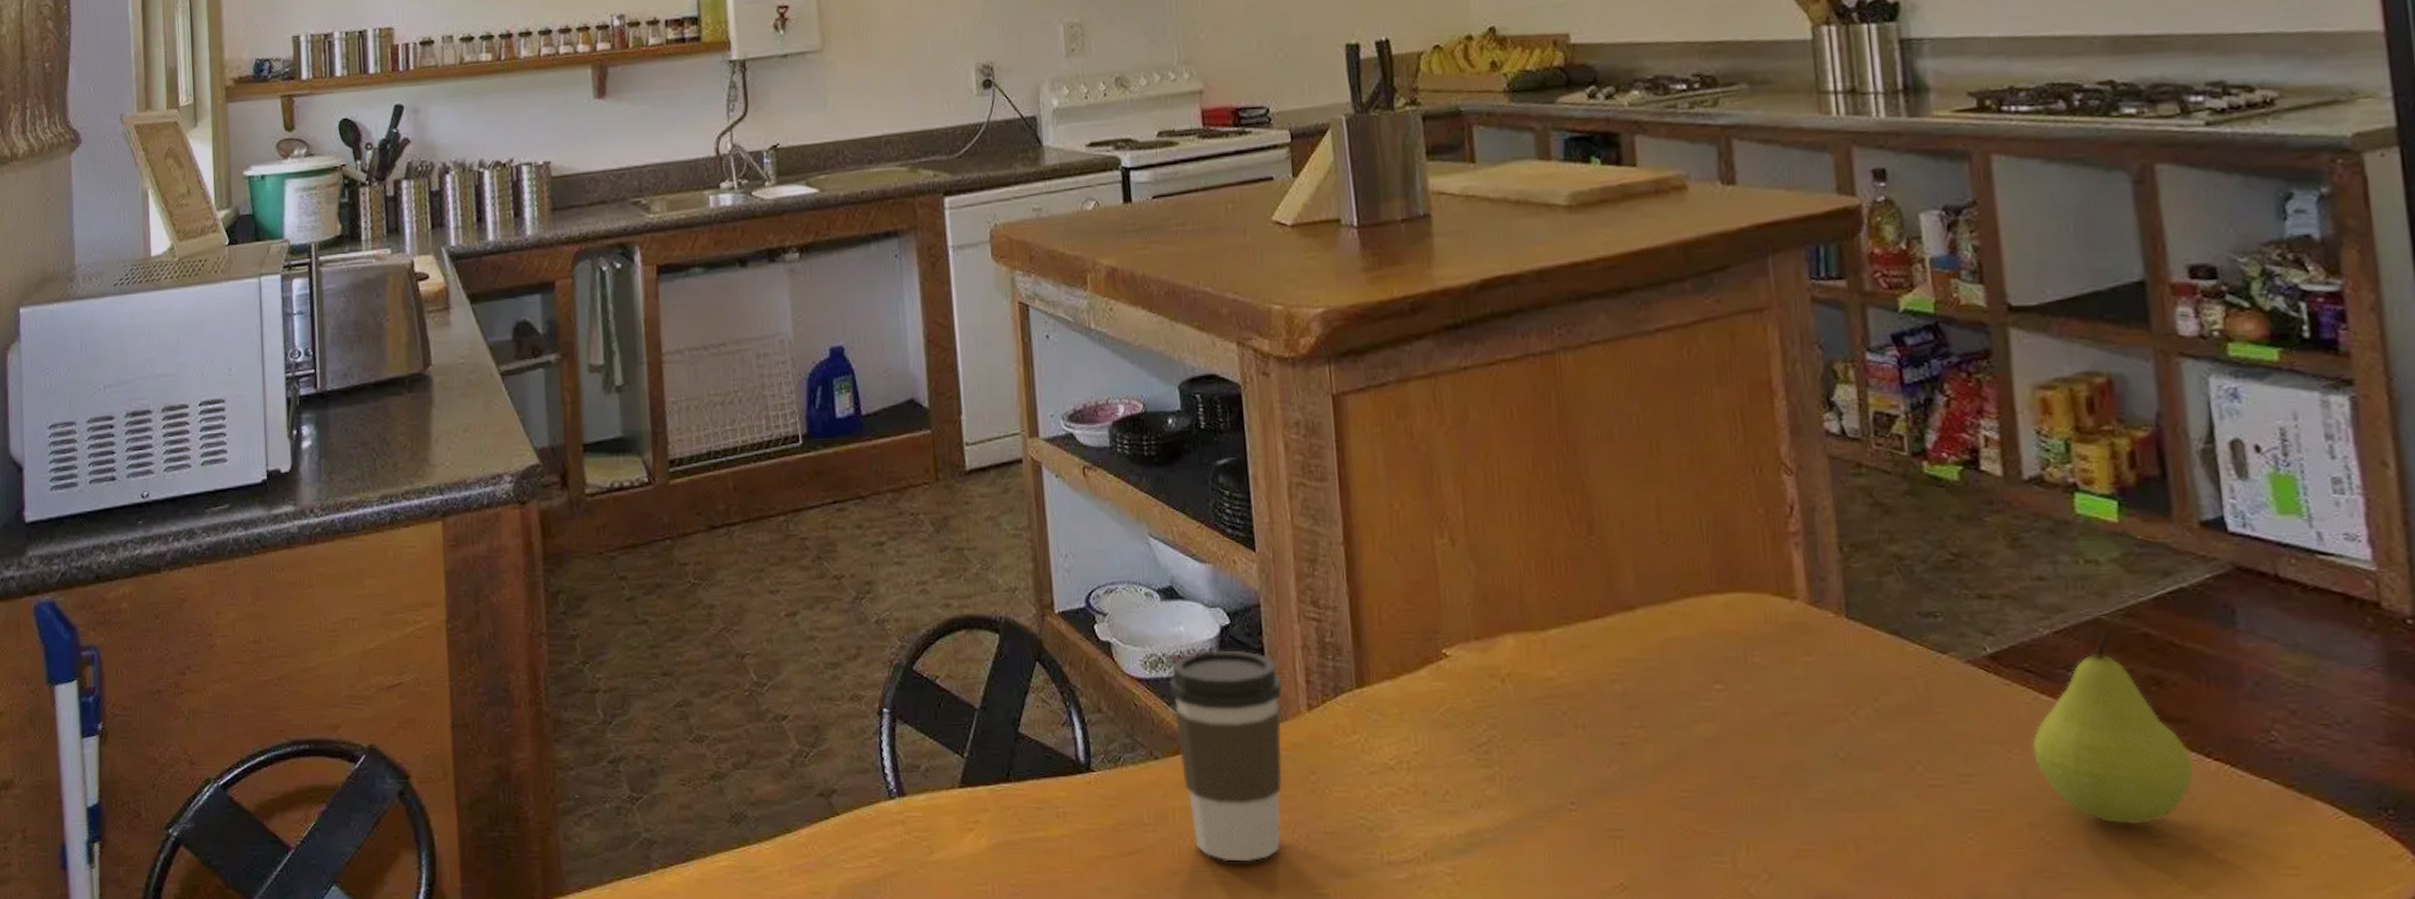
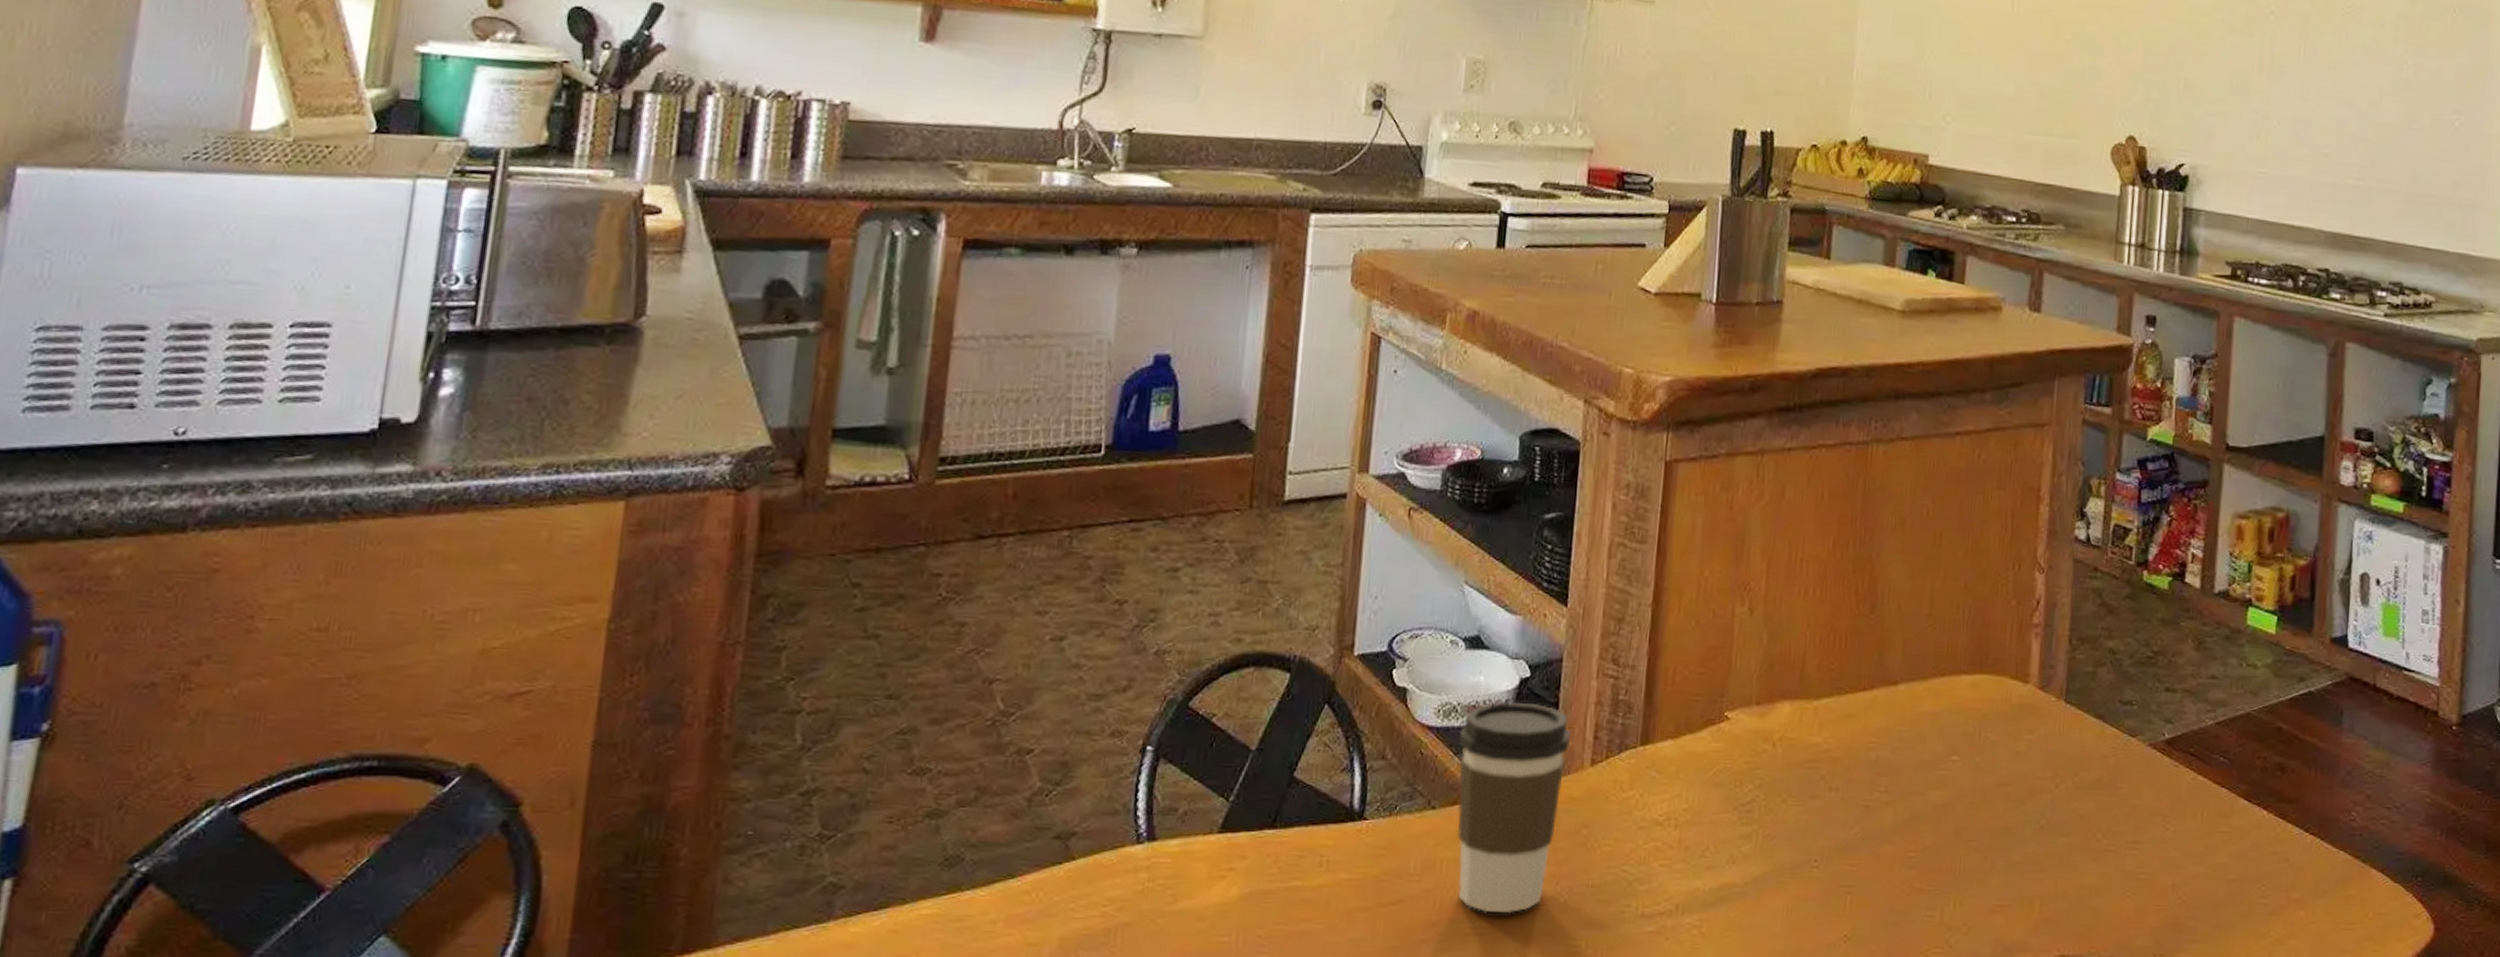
fruit: present [2032,632,2194,824] -> none [2185,725,2296,886]

